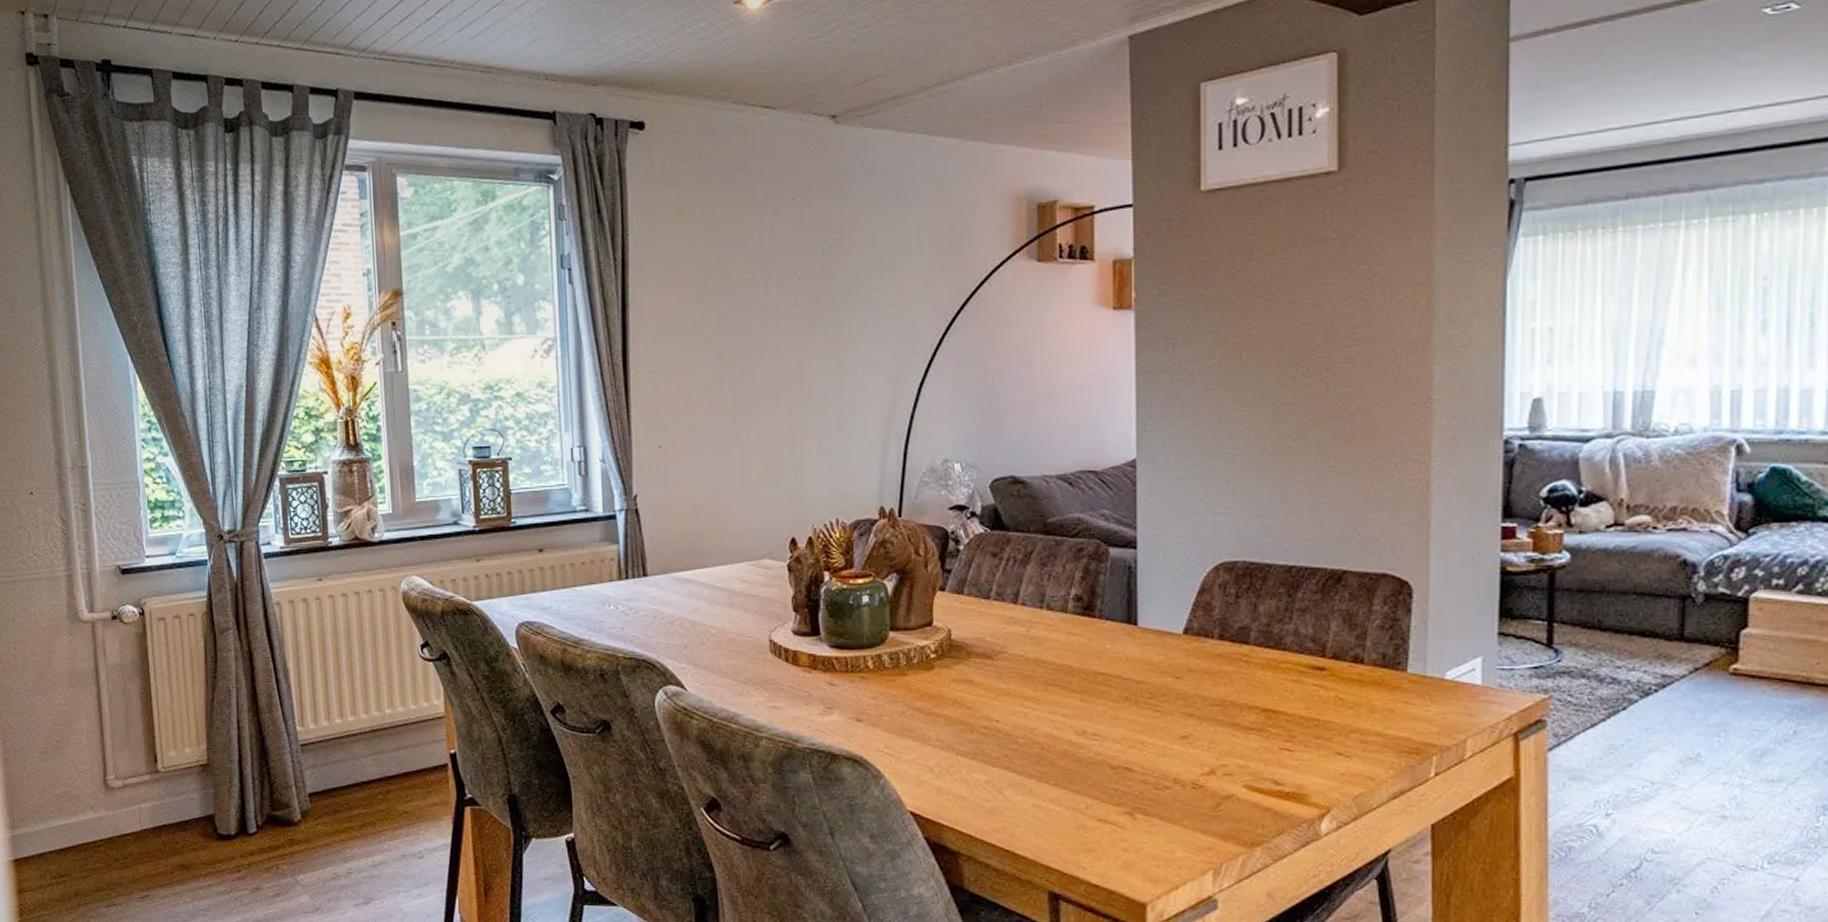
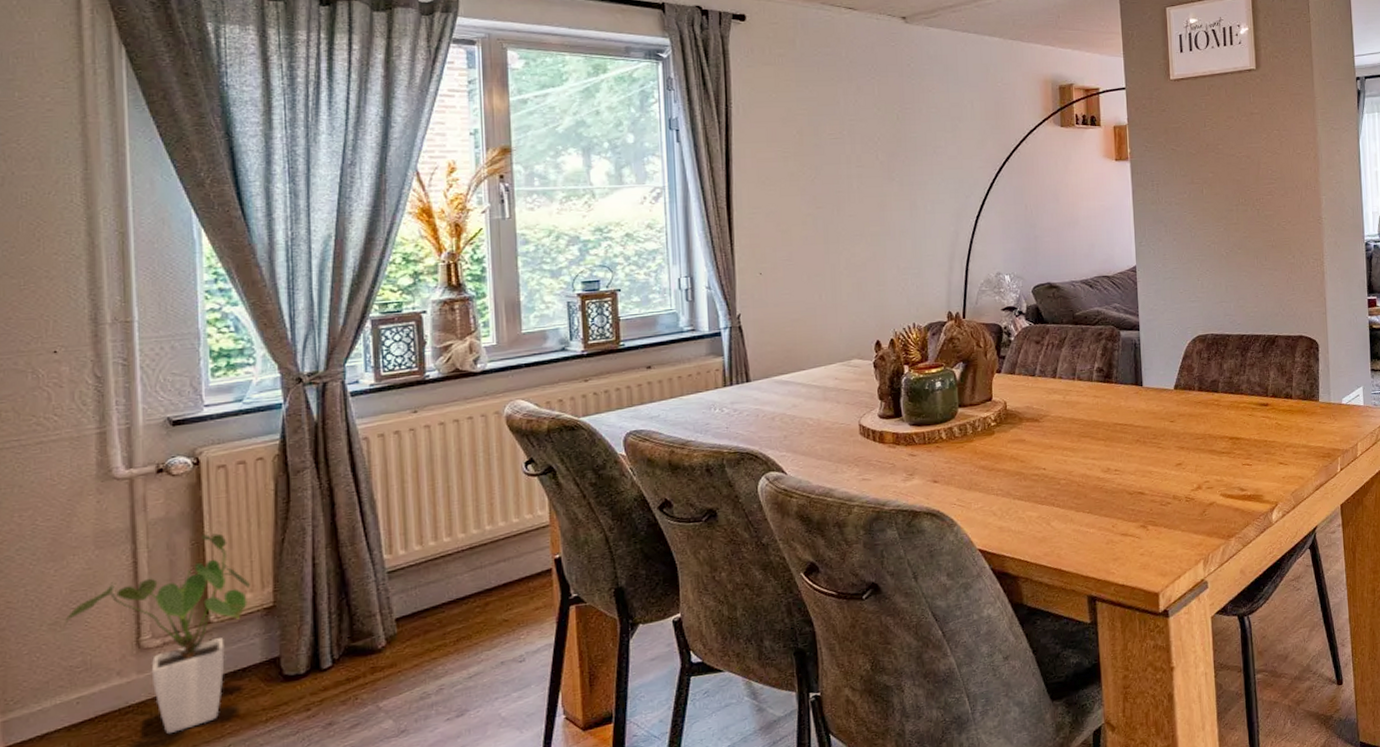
house plant: none [51,685,190,872] -> present [65,533,252,733]

